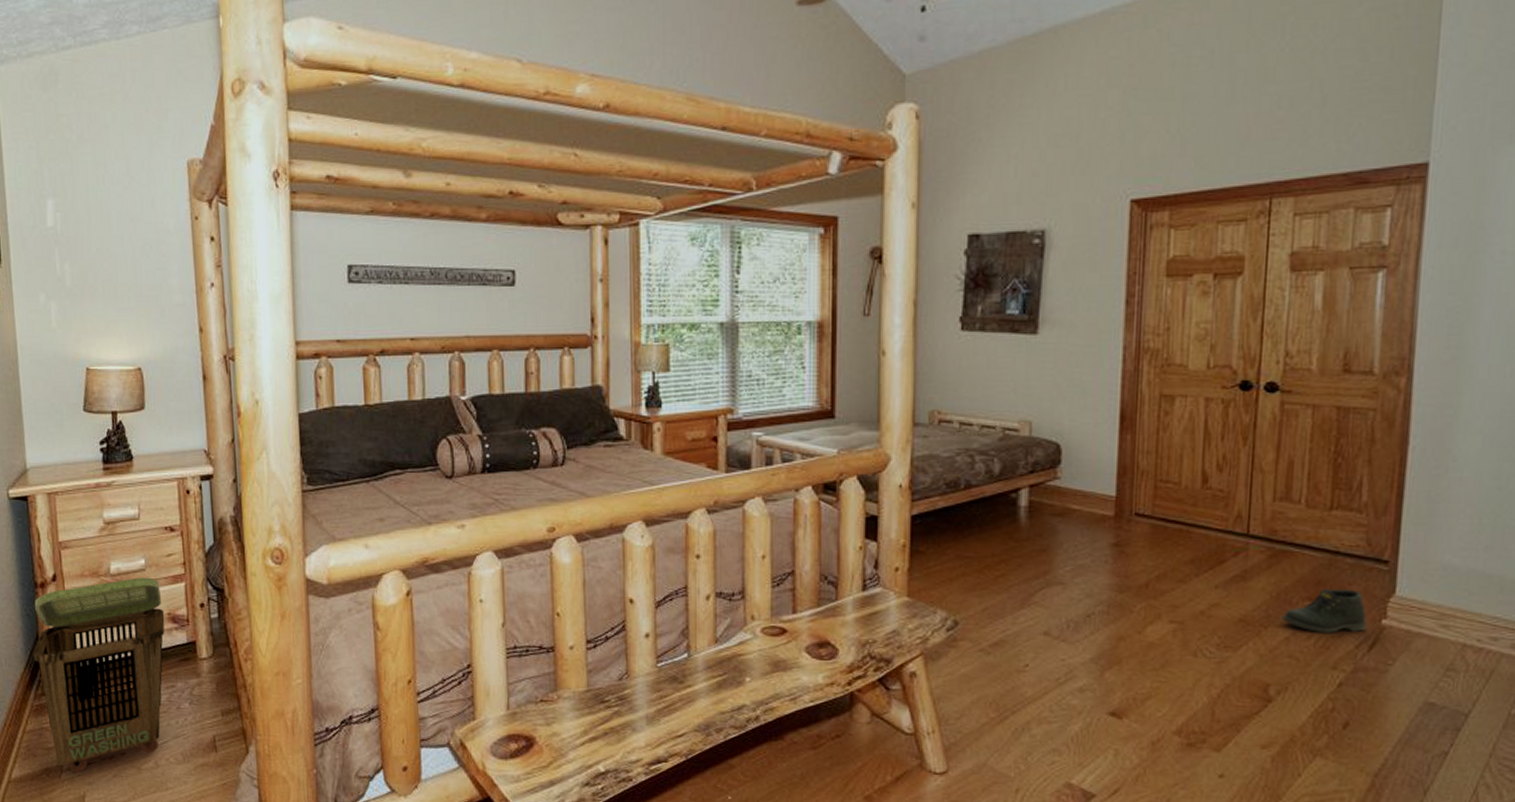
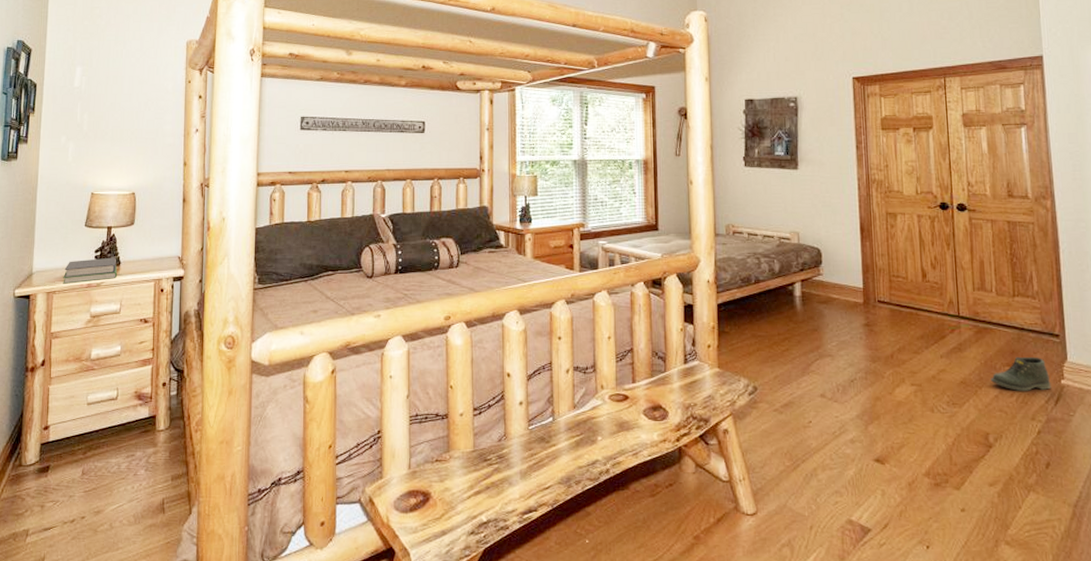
laundry basket: present [33,577,165,773] -> none [16,361,132,536]
book: none [64,450,131,484] -> present [63,257,118,285]

